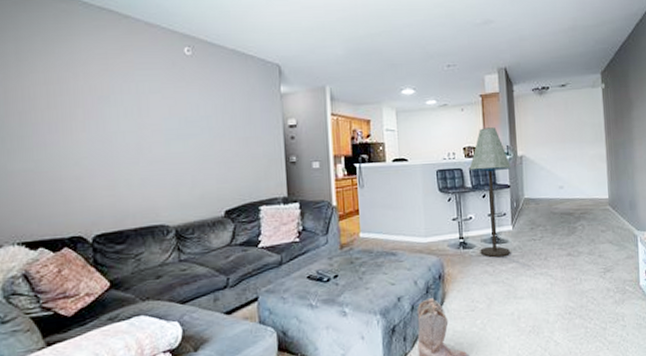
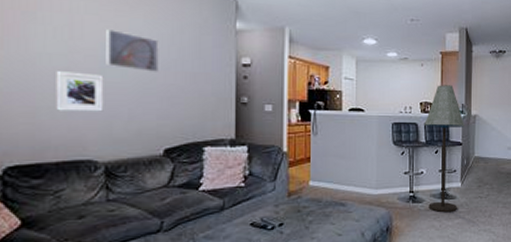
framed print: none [129,146,171,183] -> present [56,71,104,112]
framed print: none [167,105,215,140] -> present [104,29,159,72]

